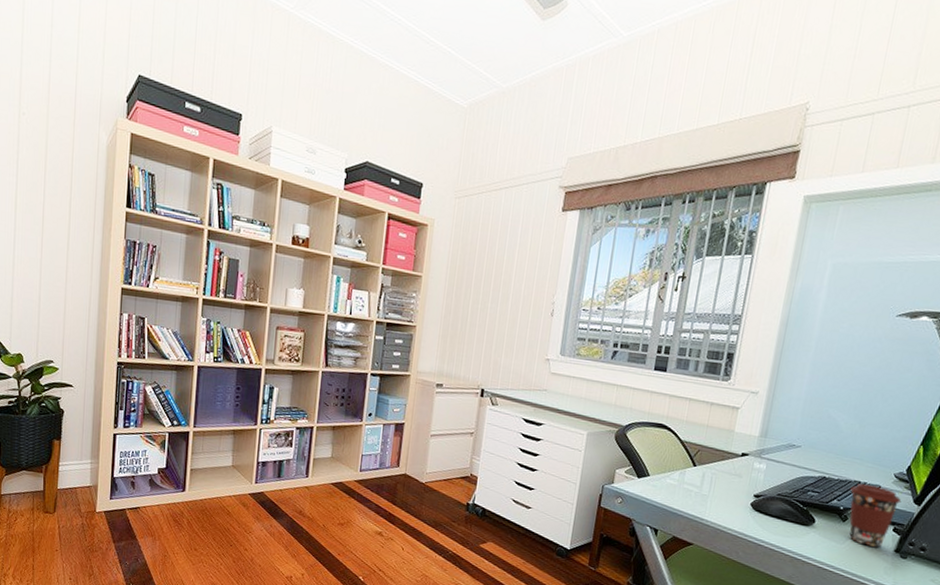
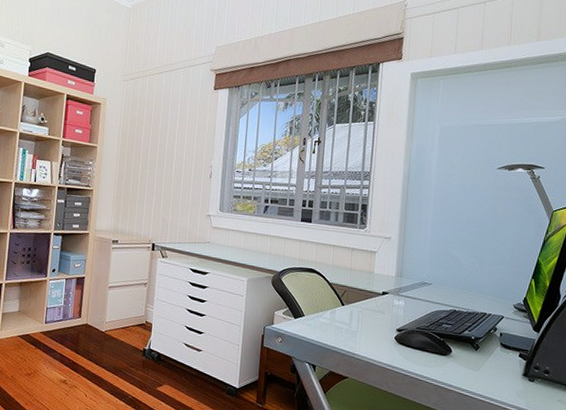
coffee cup: present [849,483,902,548] -> none [478,314,523,373]

